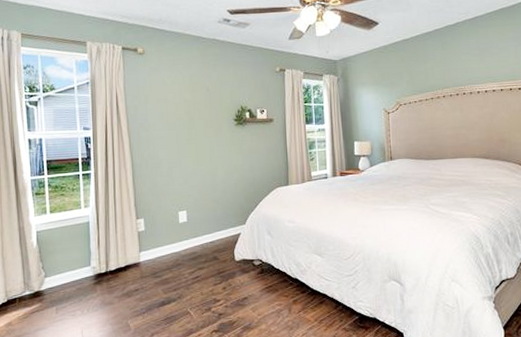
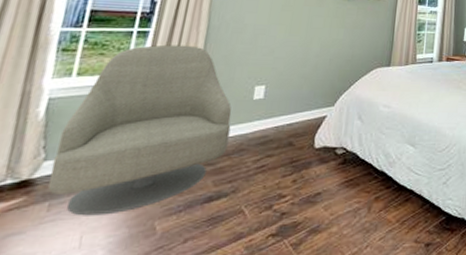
armchair: none [51,182,168,317] -> present [48,45,232,216]

